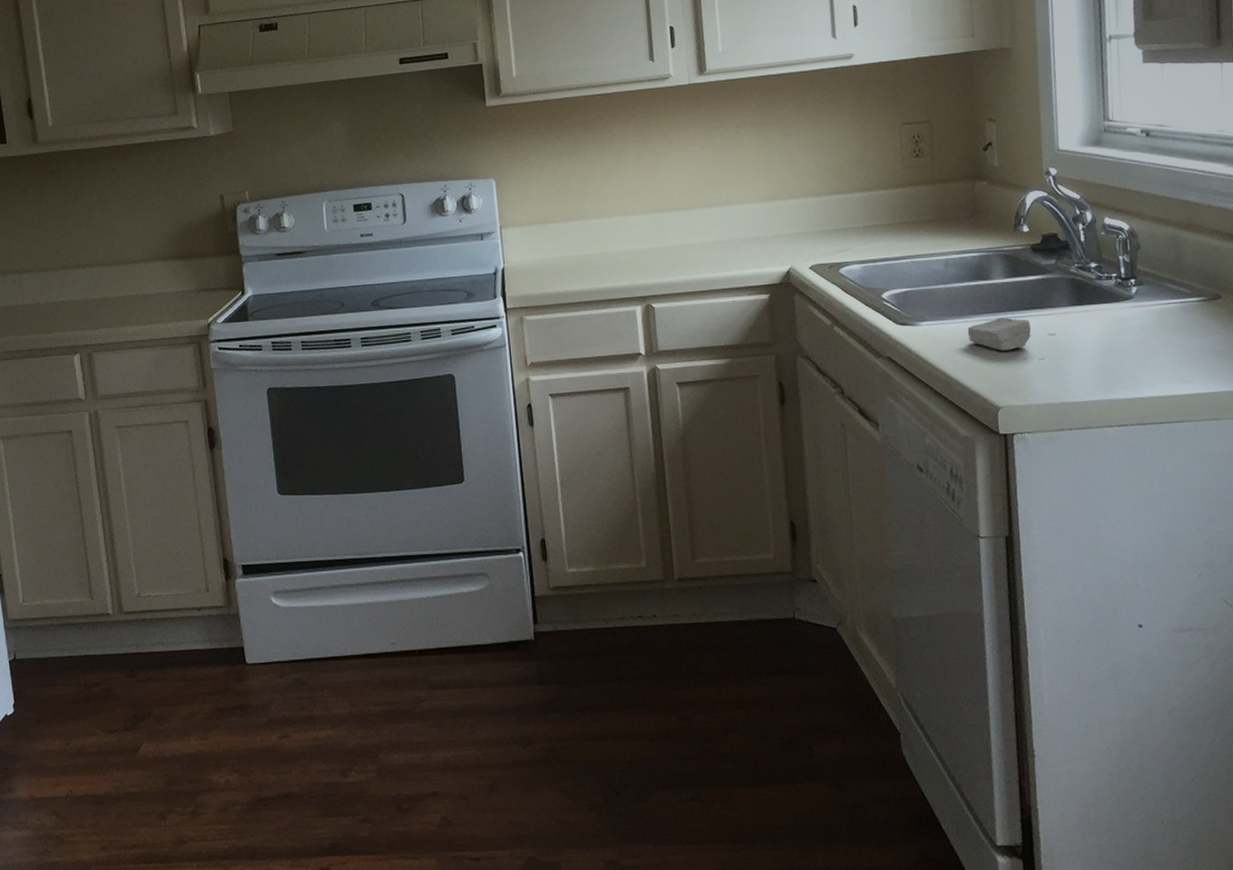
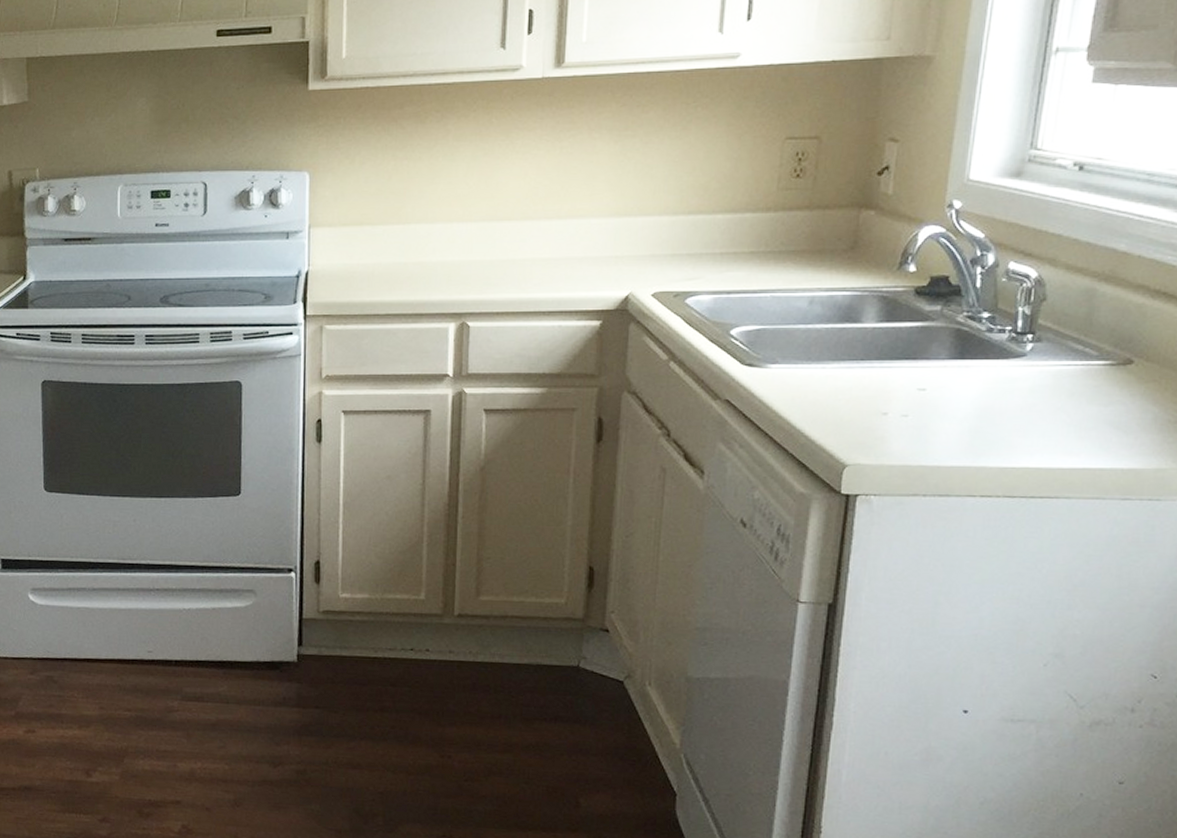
soap bar: present [967,317,1031,351] -> none [823,366,898,403]

